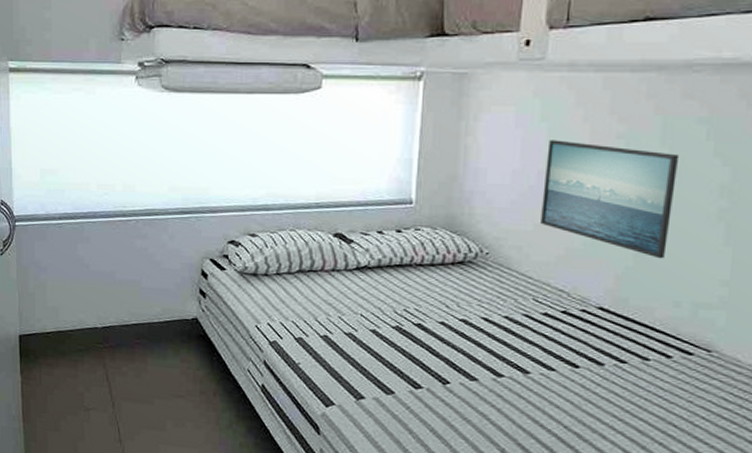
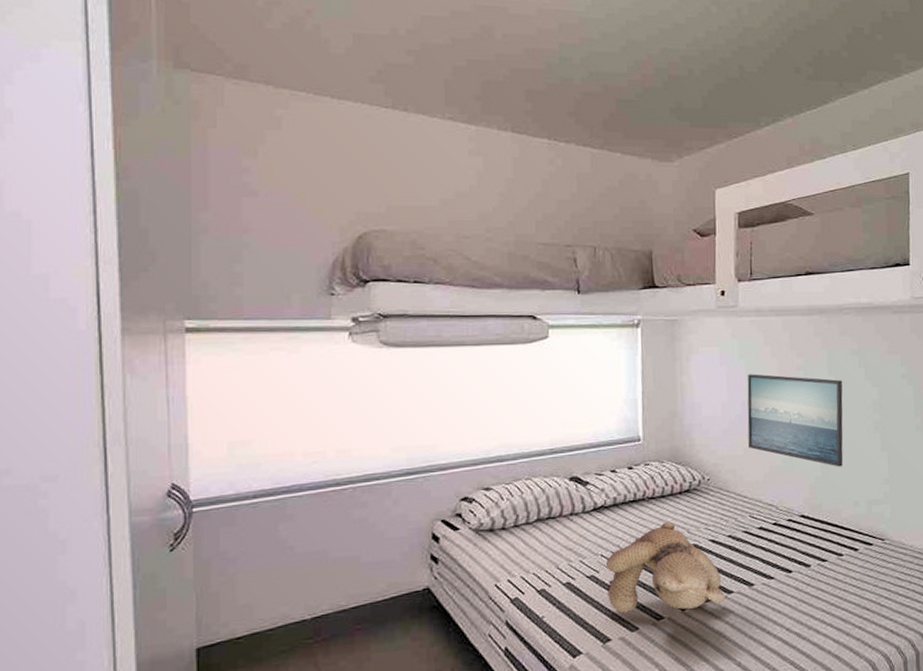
teddy bear: none [364,291,494,386] -> present [606,522,725,613]

